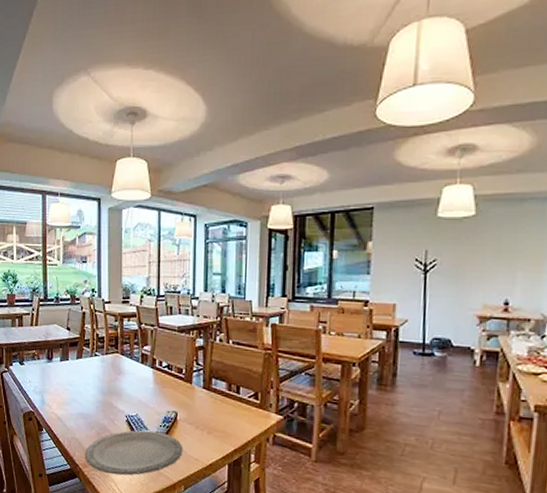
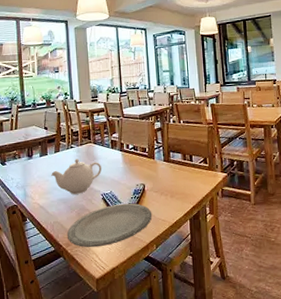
teapot: none [71,369,129,411] -> present [51,159,102,195]

